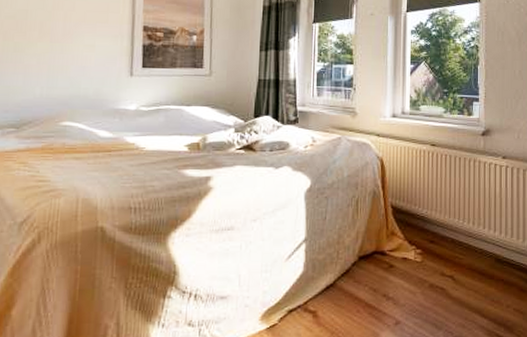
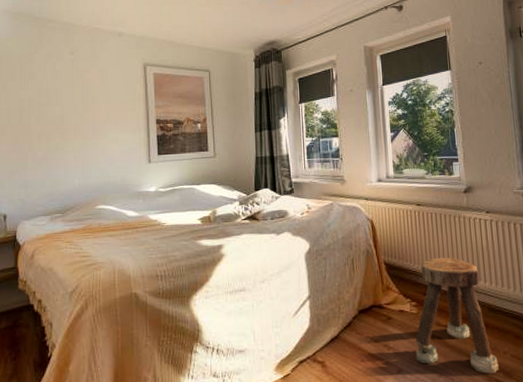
stool: none [416,203,500,328] -> present [415,257,499,374]

